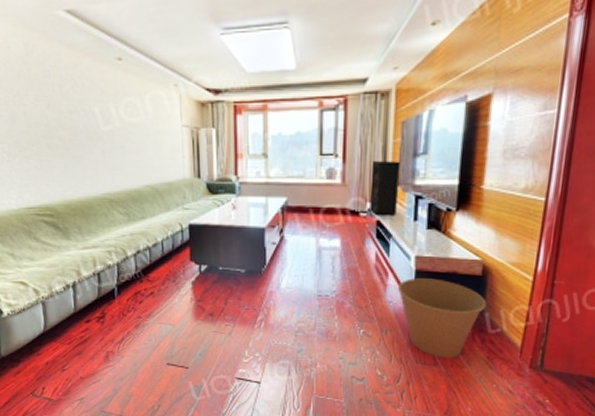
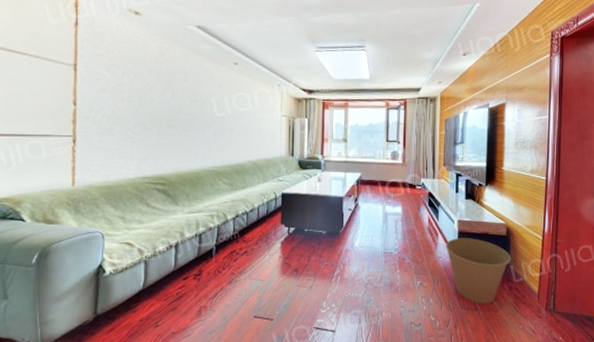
speaker: present [370,161,401,216] -> none [423,147,445,189]

